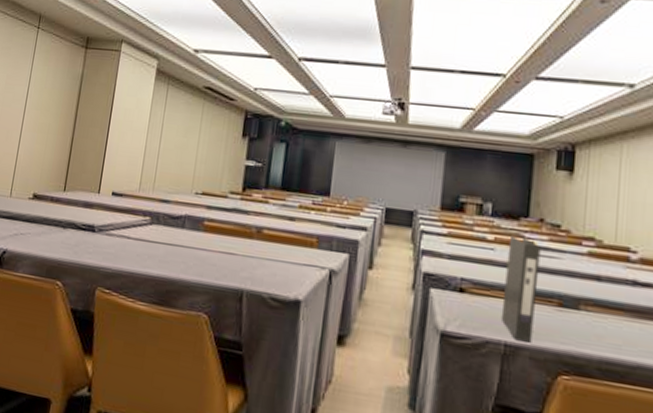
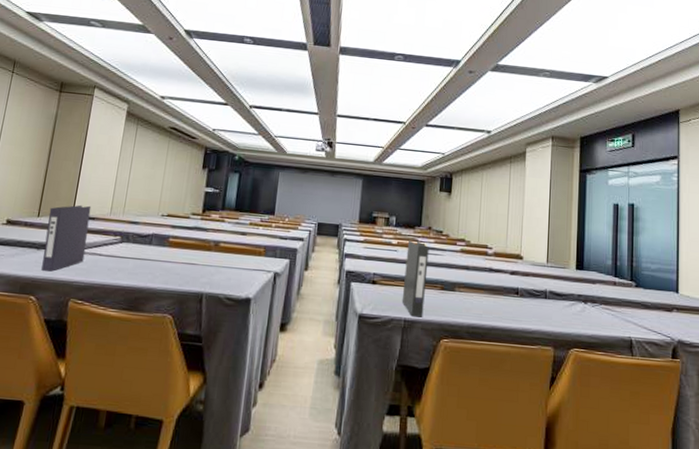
binder: none [68,178,119,255] -> present [41,204,92,272]

